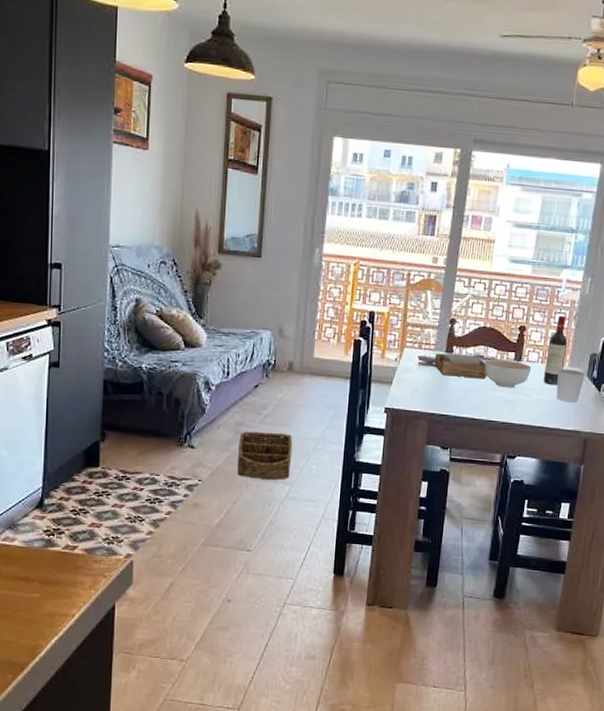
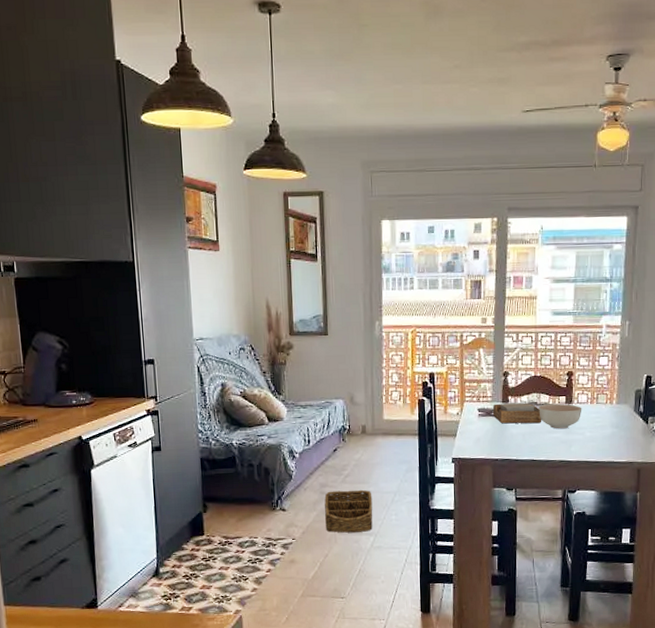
wine bottle: present [543,315,568,386] -> none [594,358,613,423]
dixie cup: present [556,369,586,403] -> none [606,406,633,437]

